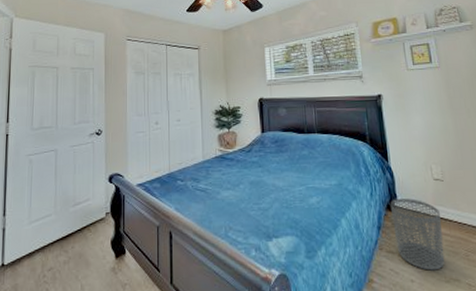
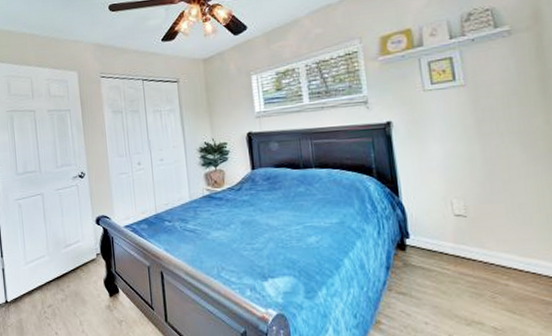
waste bin: present [390,198,445,271] -> none [401,236,466,313]

